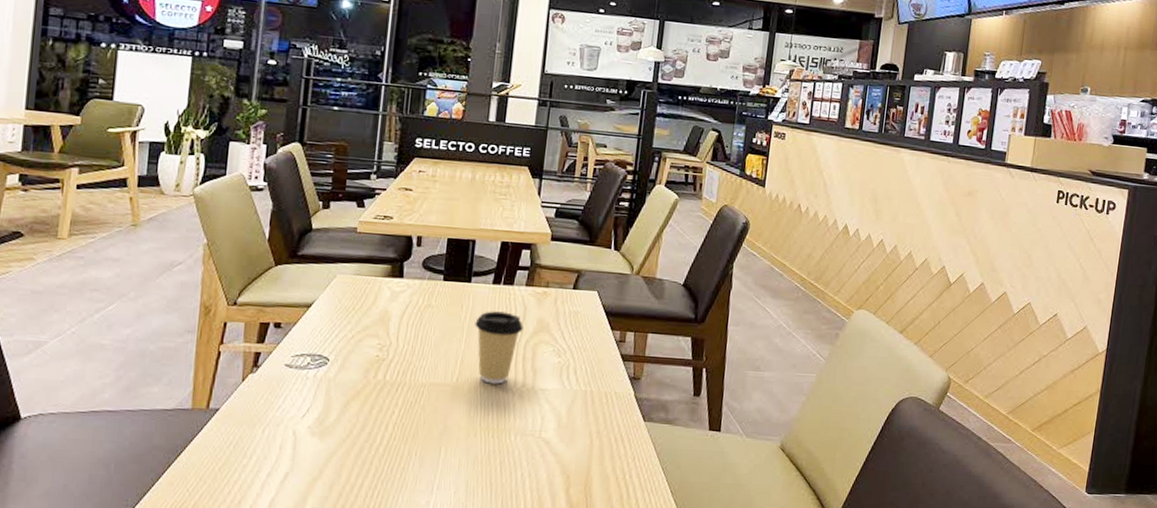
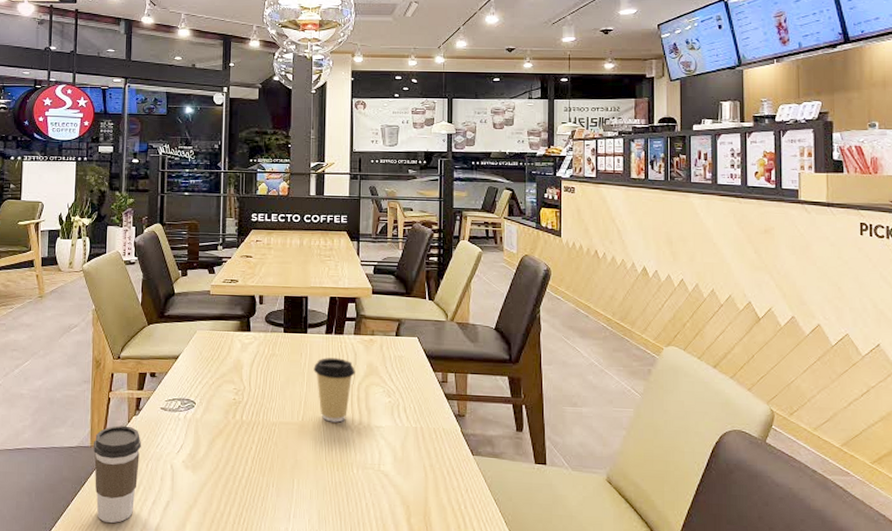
coffee cup: none [194,384,258,499] -> present [93,425,141,524]

